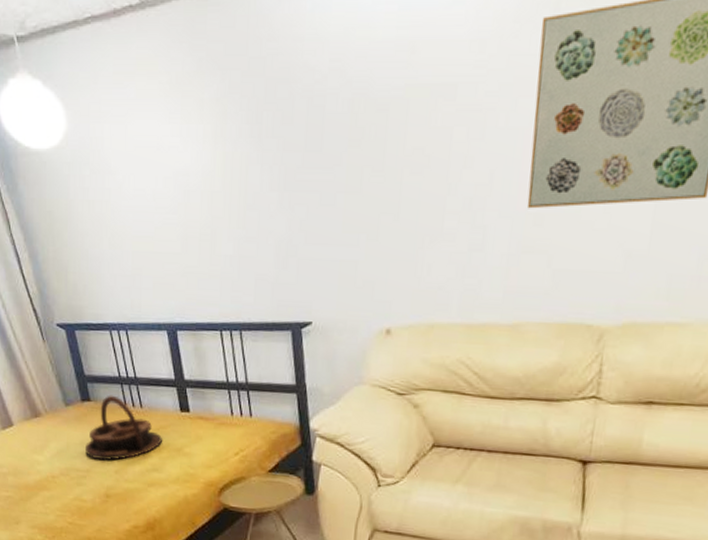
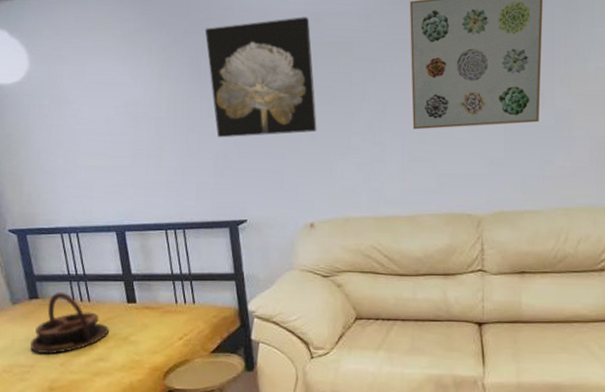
wall art: none [267,48,403,218] -> present [204,17,317,138]

